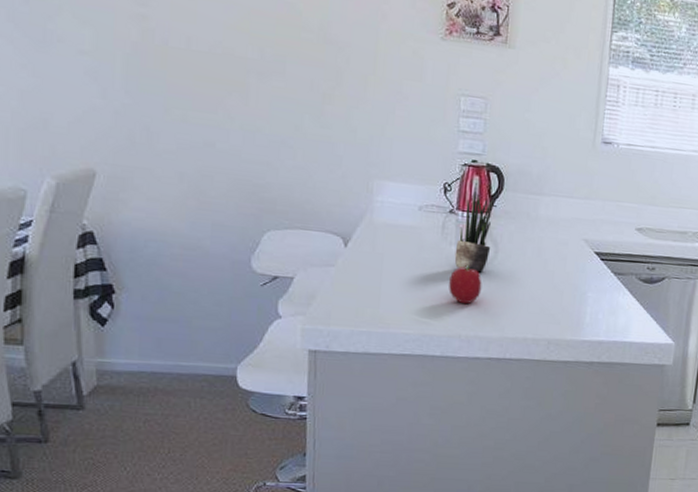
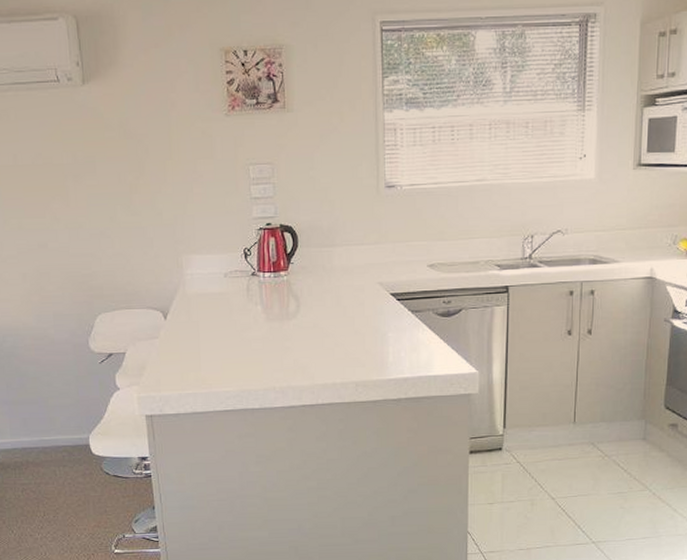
fruit: present [449,265,482,305] -> none [259,322,289,358]
potted plant: present [454,190,496,273] -> none [261,251,293,327]

